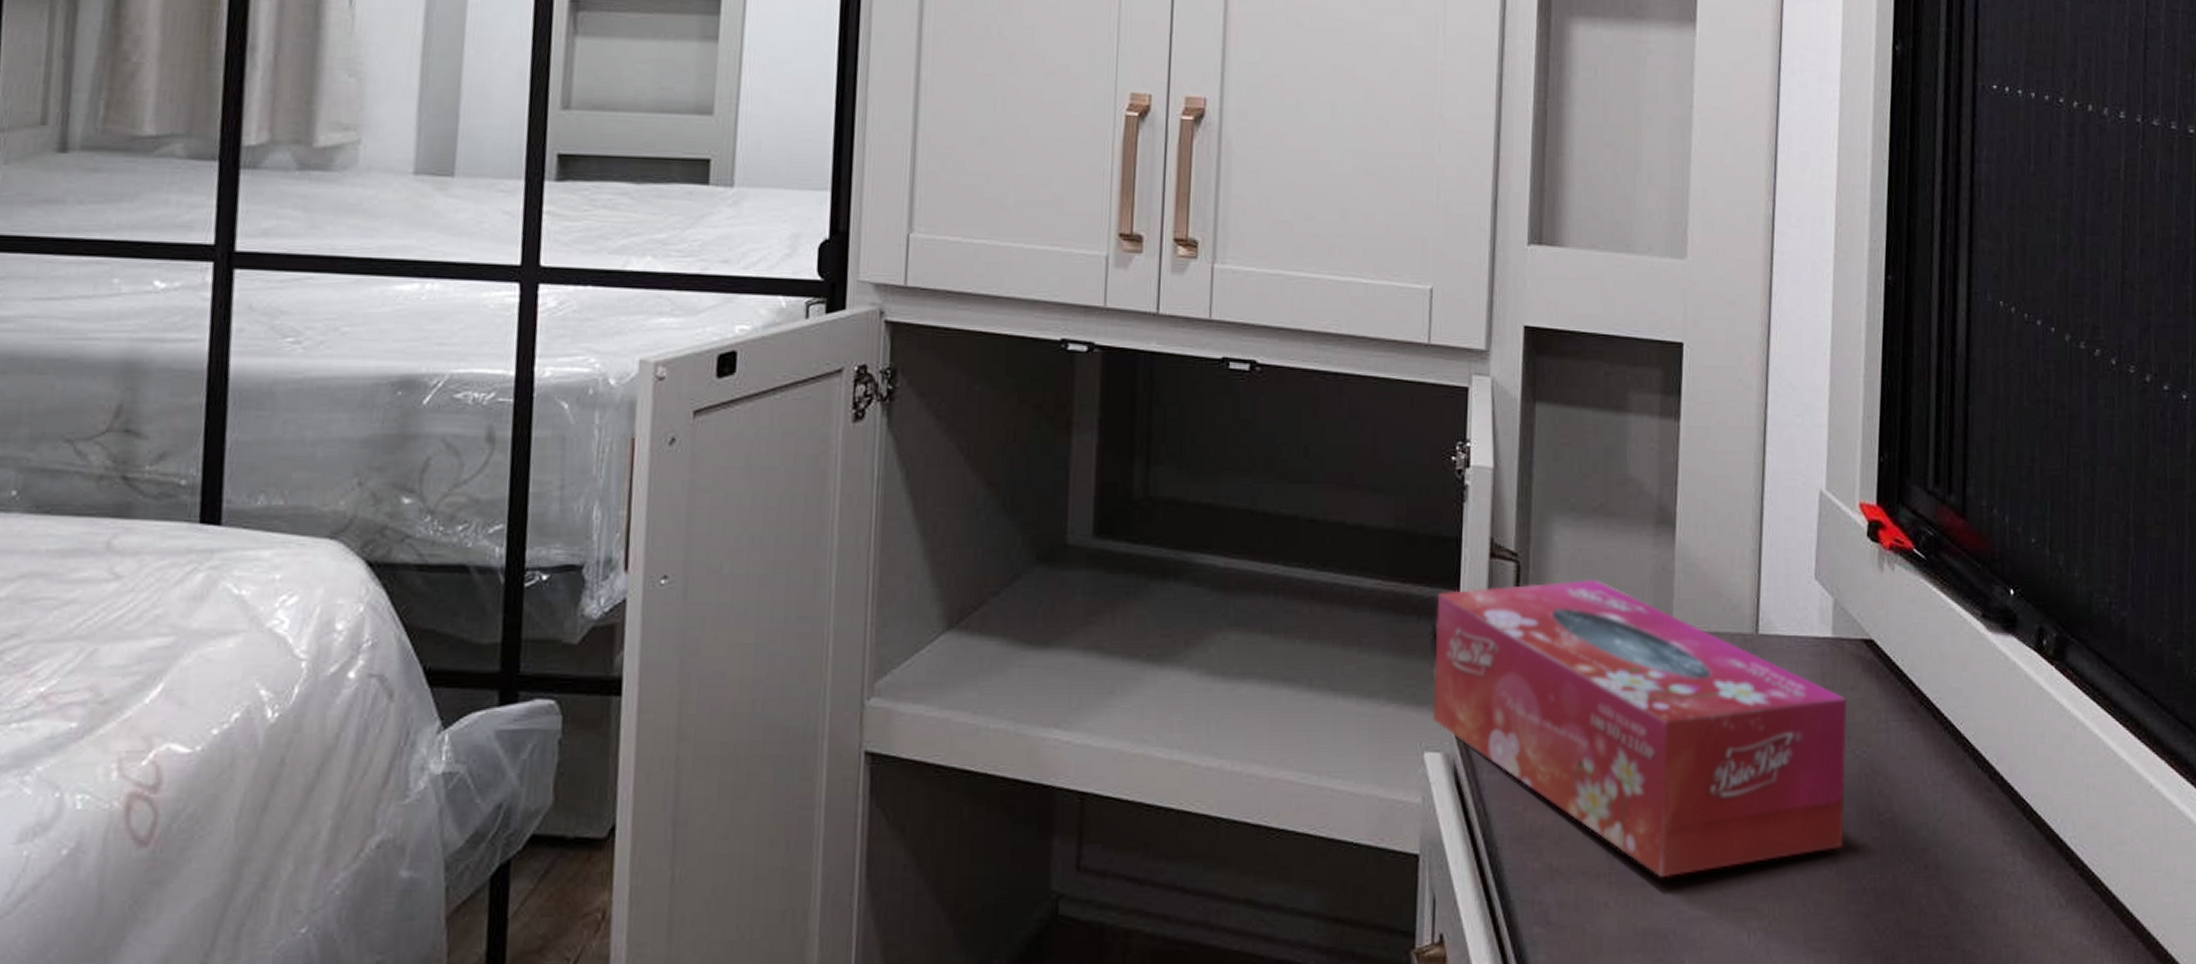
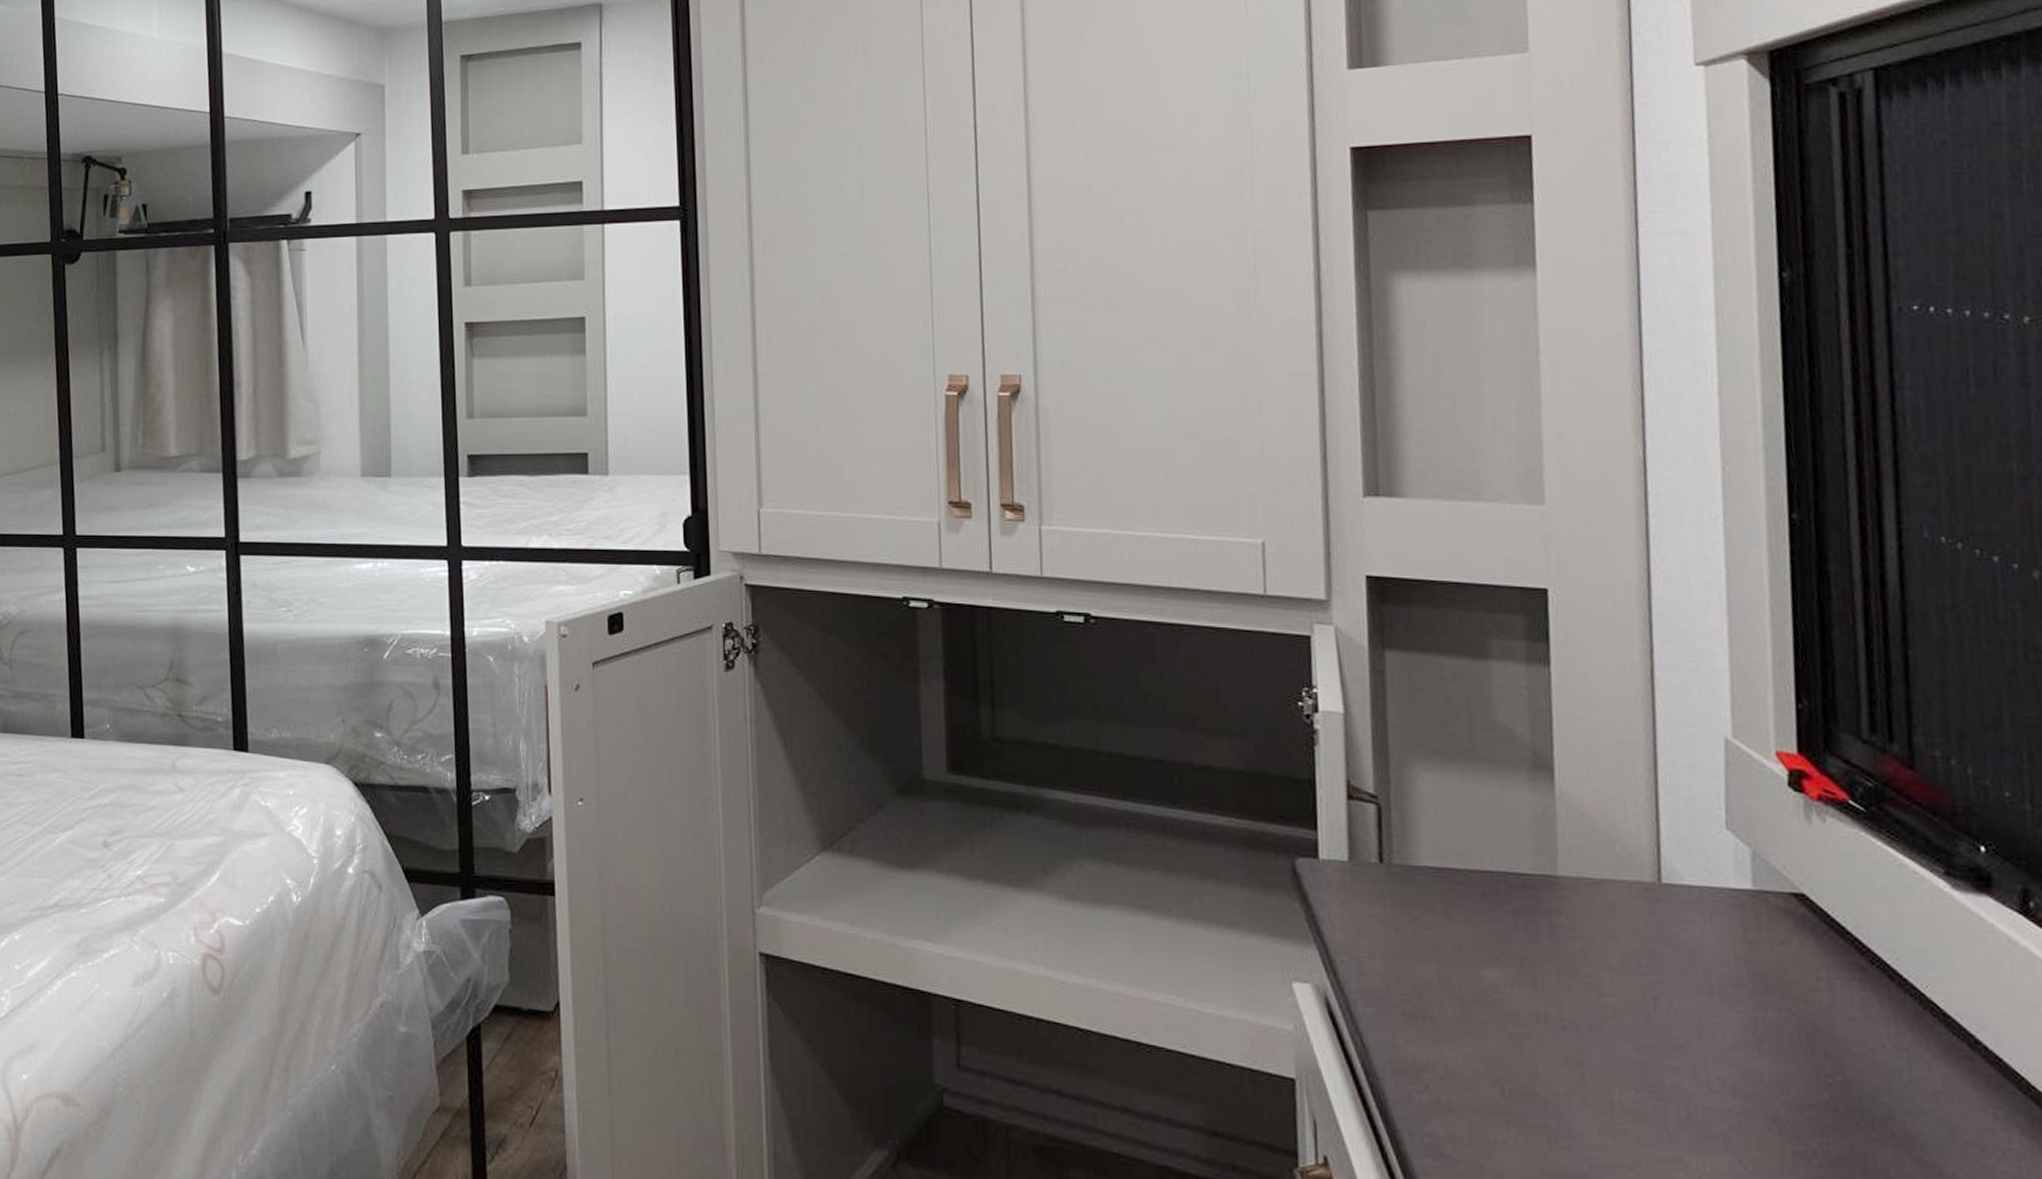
tissue box: present [1432,580,1847,879] -> none [1294,823,1785,1123]

